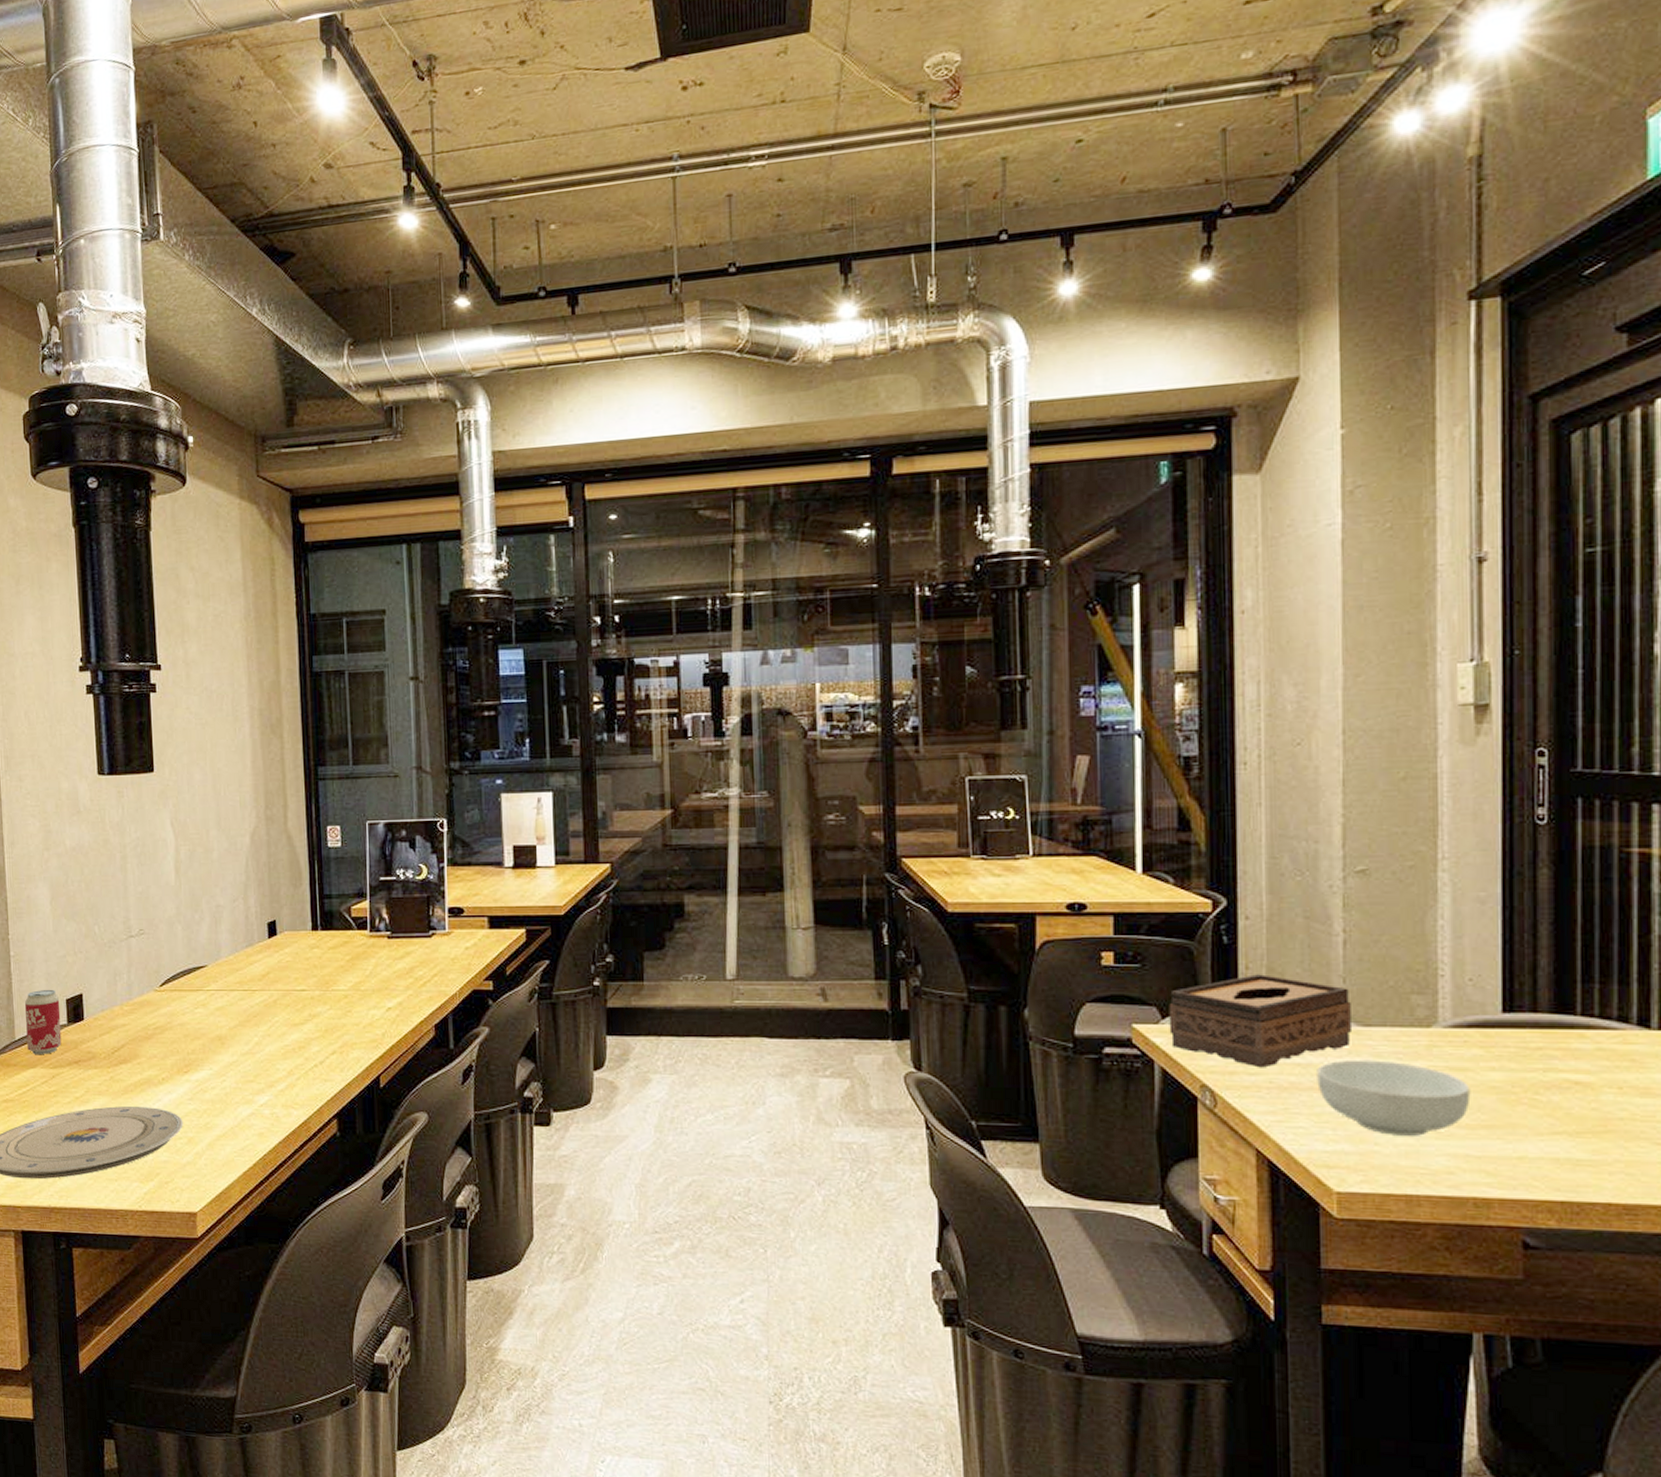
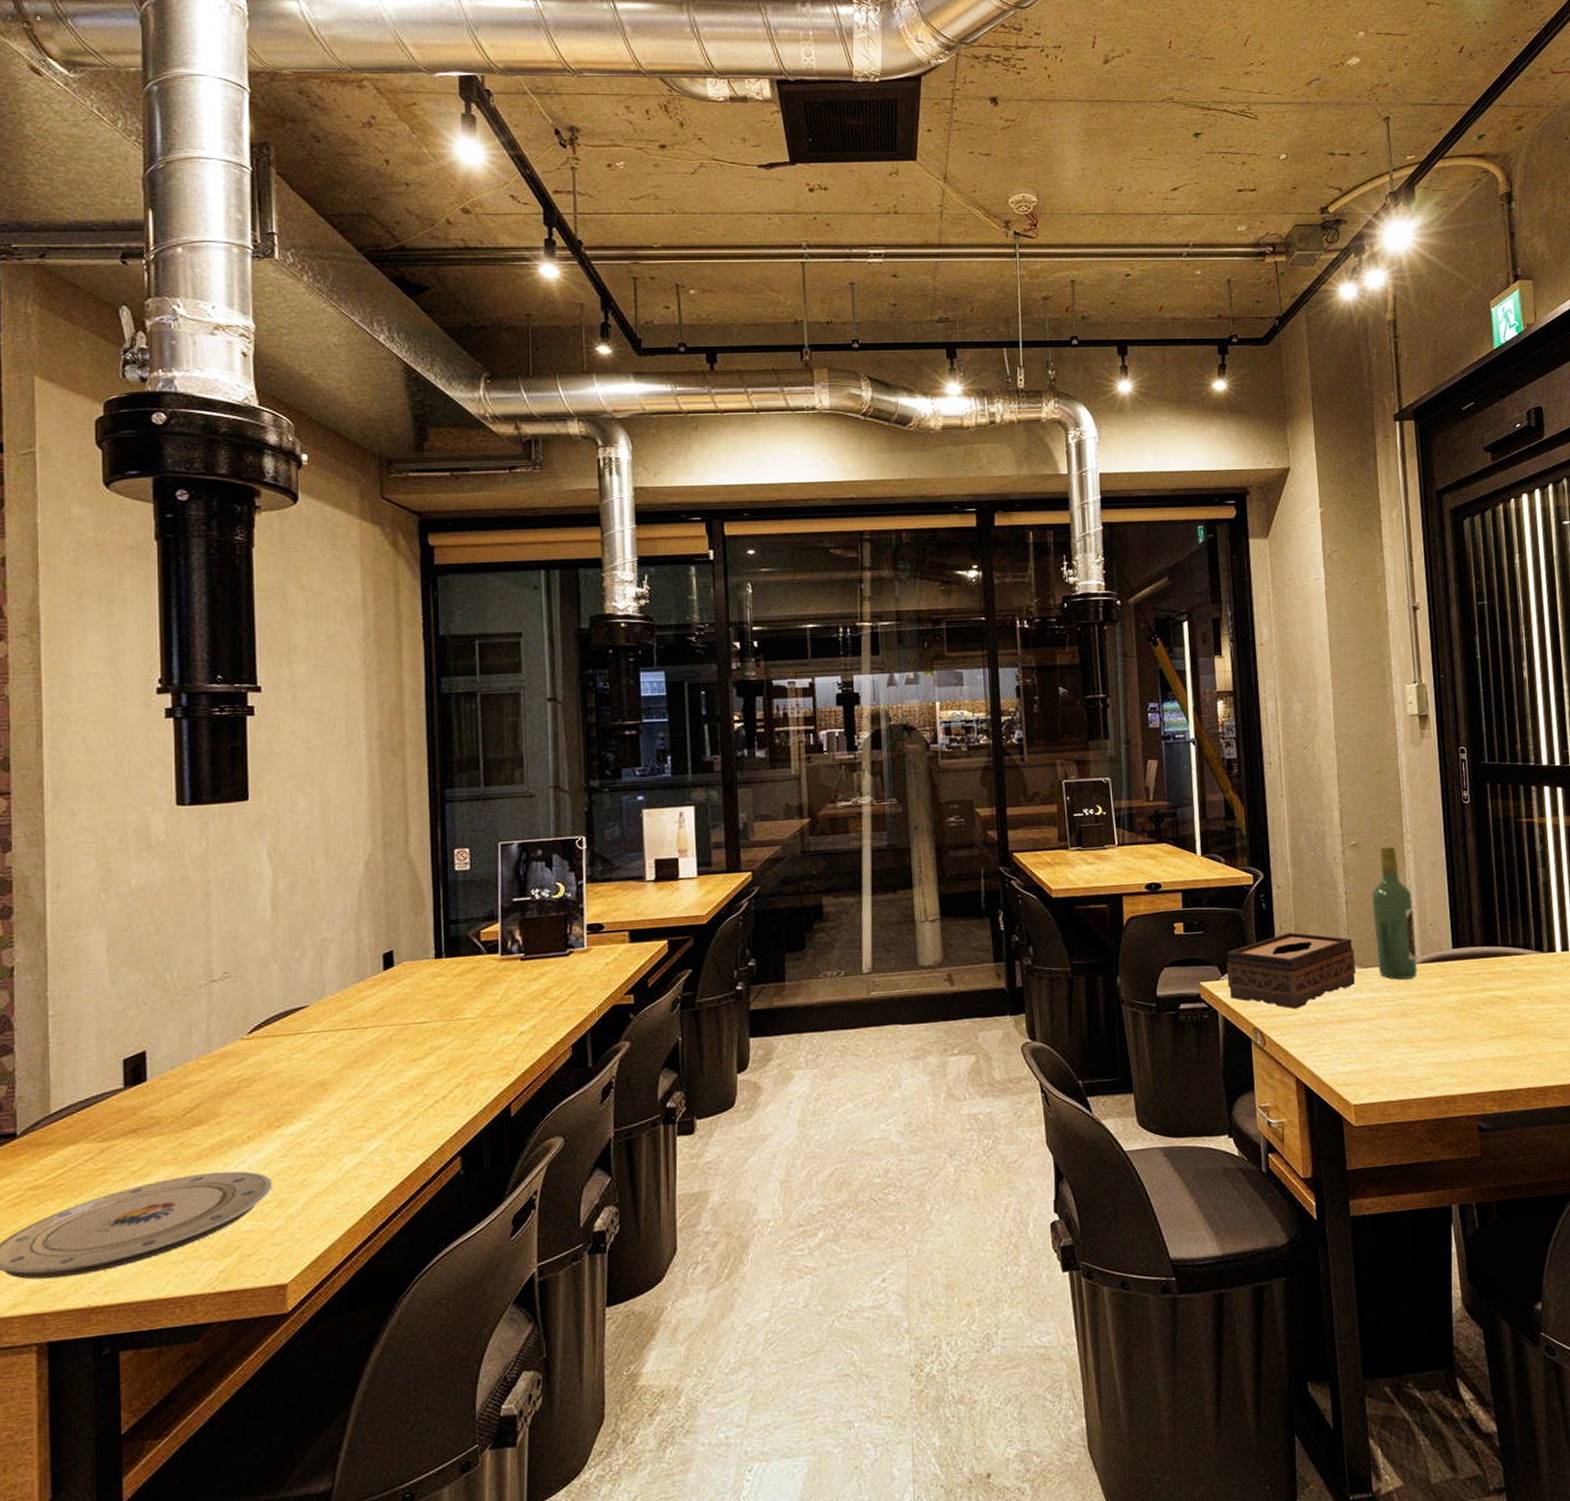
beverage can: present [25,989,62,1055] -> none [67,1049,115,1129]
cereal bowl: present [1317,1059,1471,1136] -> none [1334,994,1437,1054]
wine bottle: none [1381,875,1446,1045] -> present [1371,846,1417,980]

